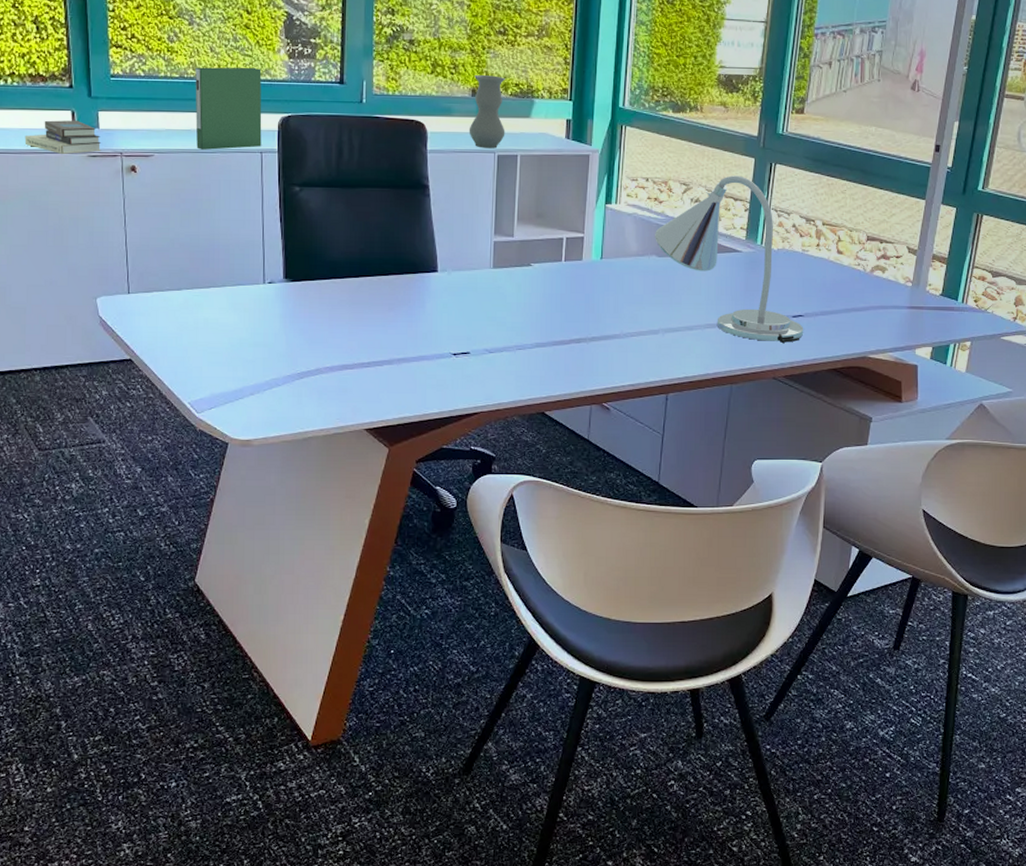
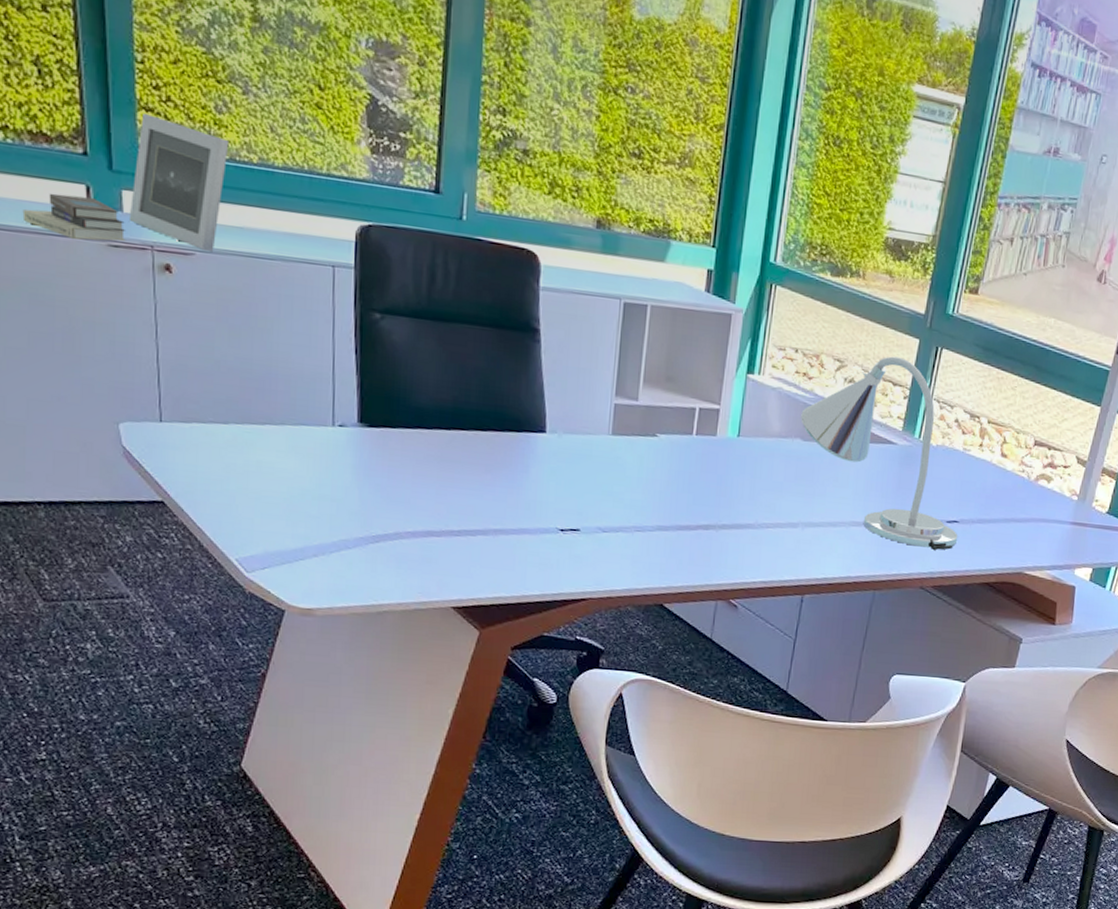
picture frame: none [103,50,179,152] -> present [128,114,229,252]
binder: present [195,67,262,150] -> none [249,149,336,260]
vase: present [469,75,506,149] -> none [590,203,639,294]

